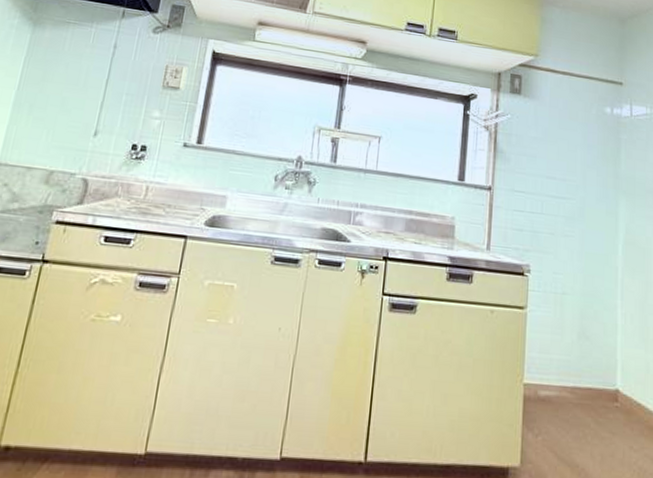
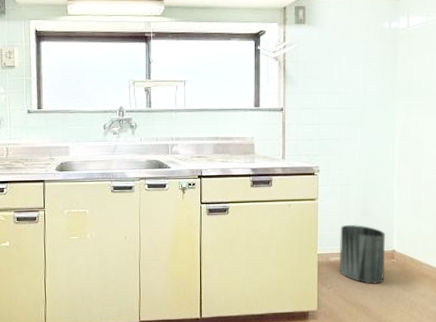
trash can: none [550,347,607,436] -> present [339,225,385,284]

